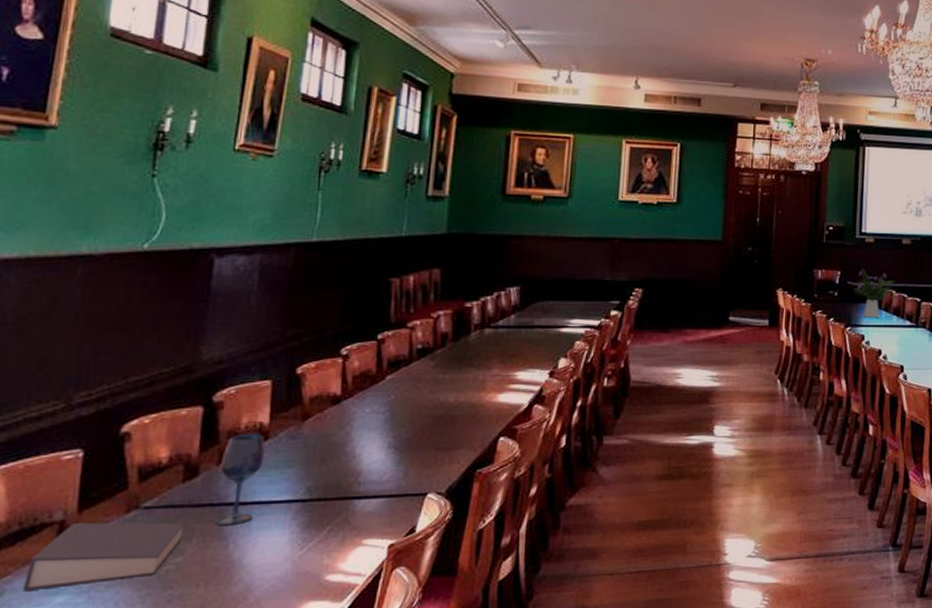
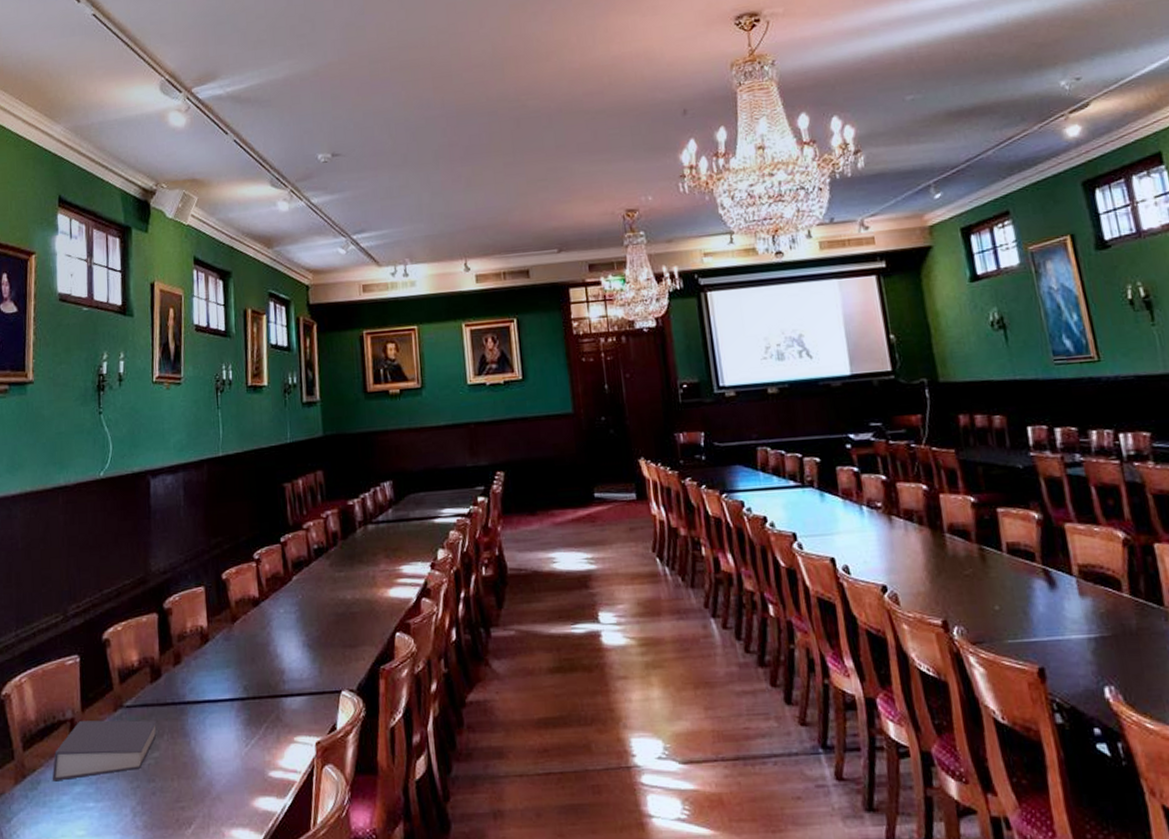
wineglass: present [216,433,266,526] -> none [176,636,208,724]
flower arrangement: present [851,267,896,318] -> none [718,425,769,481]

